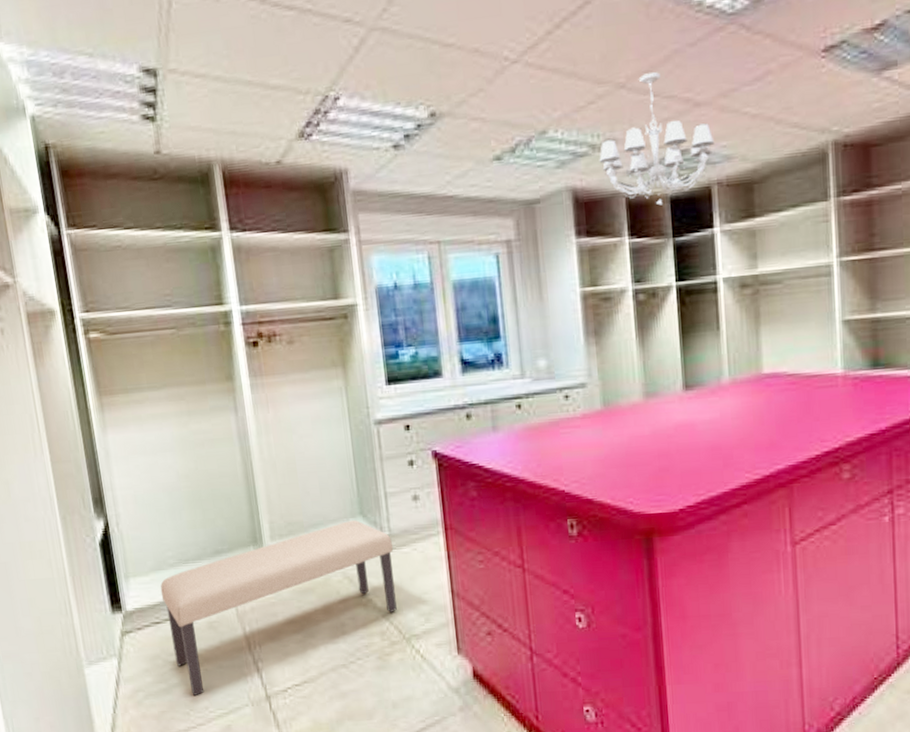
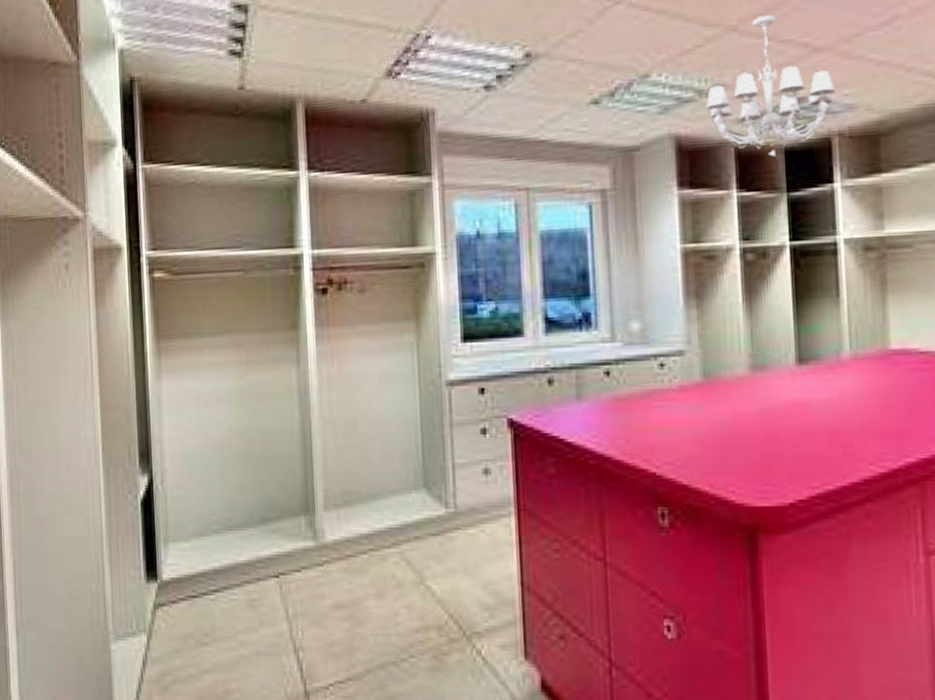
bench: present [160,520,397,696] -> none [200,493,458,685]

